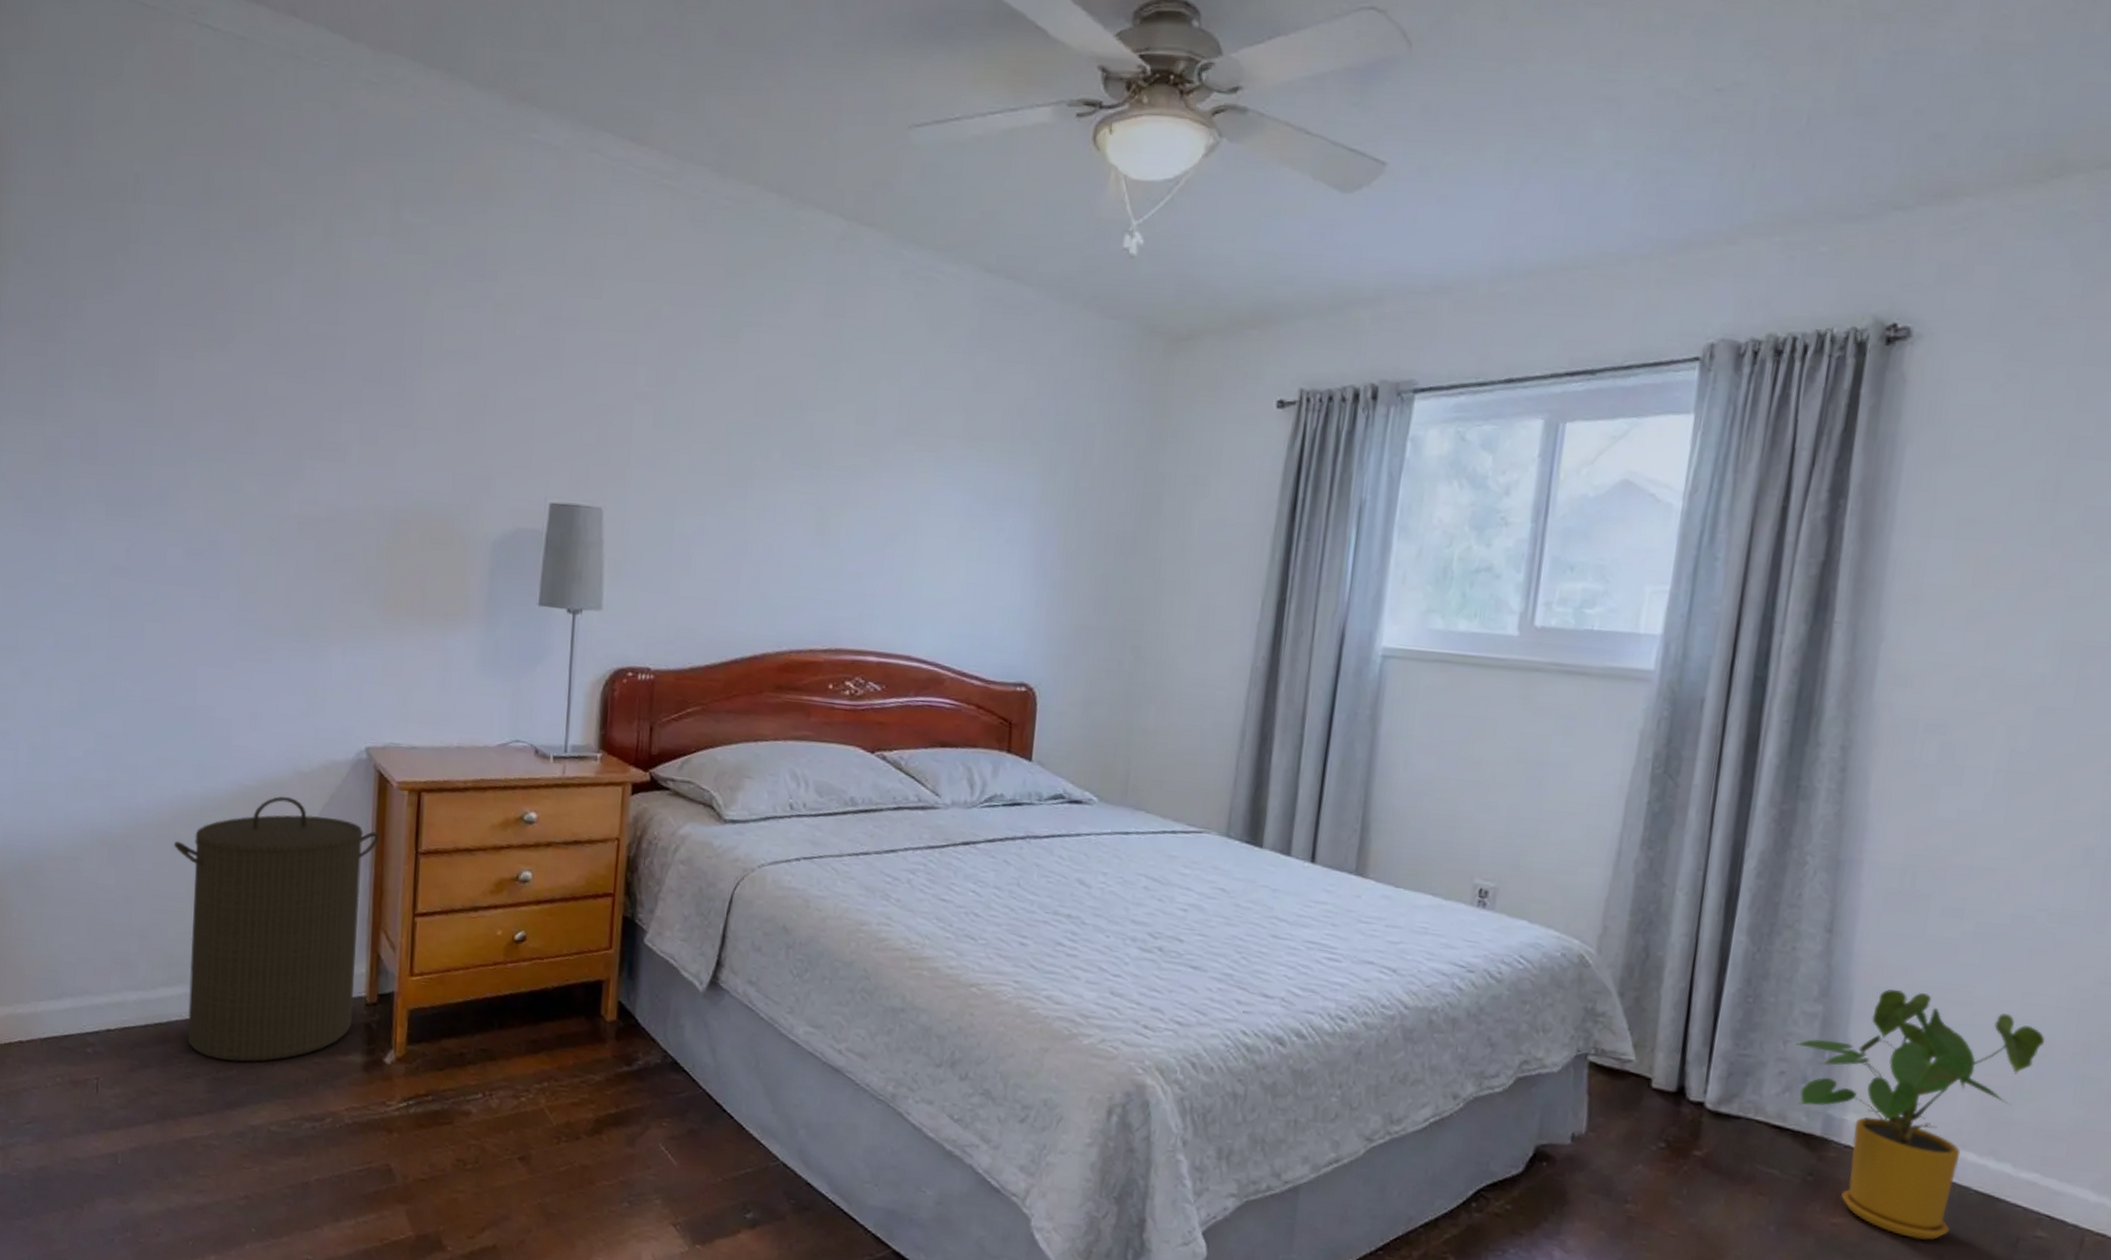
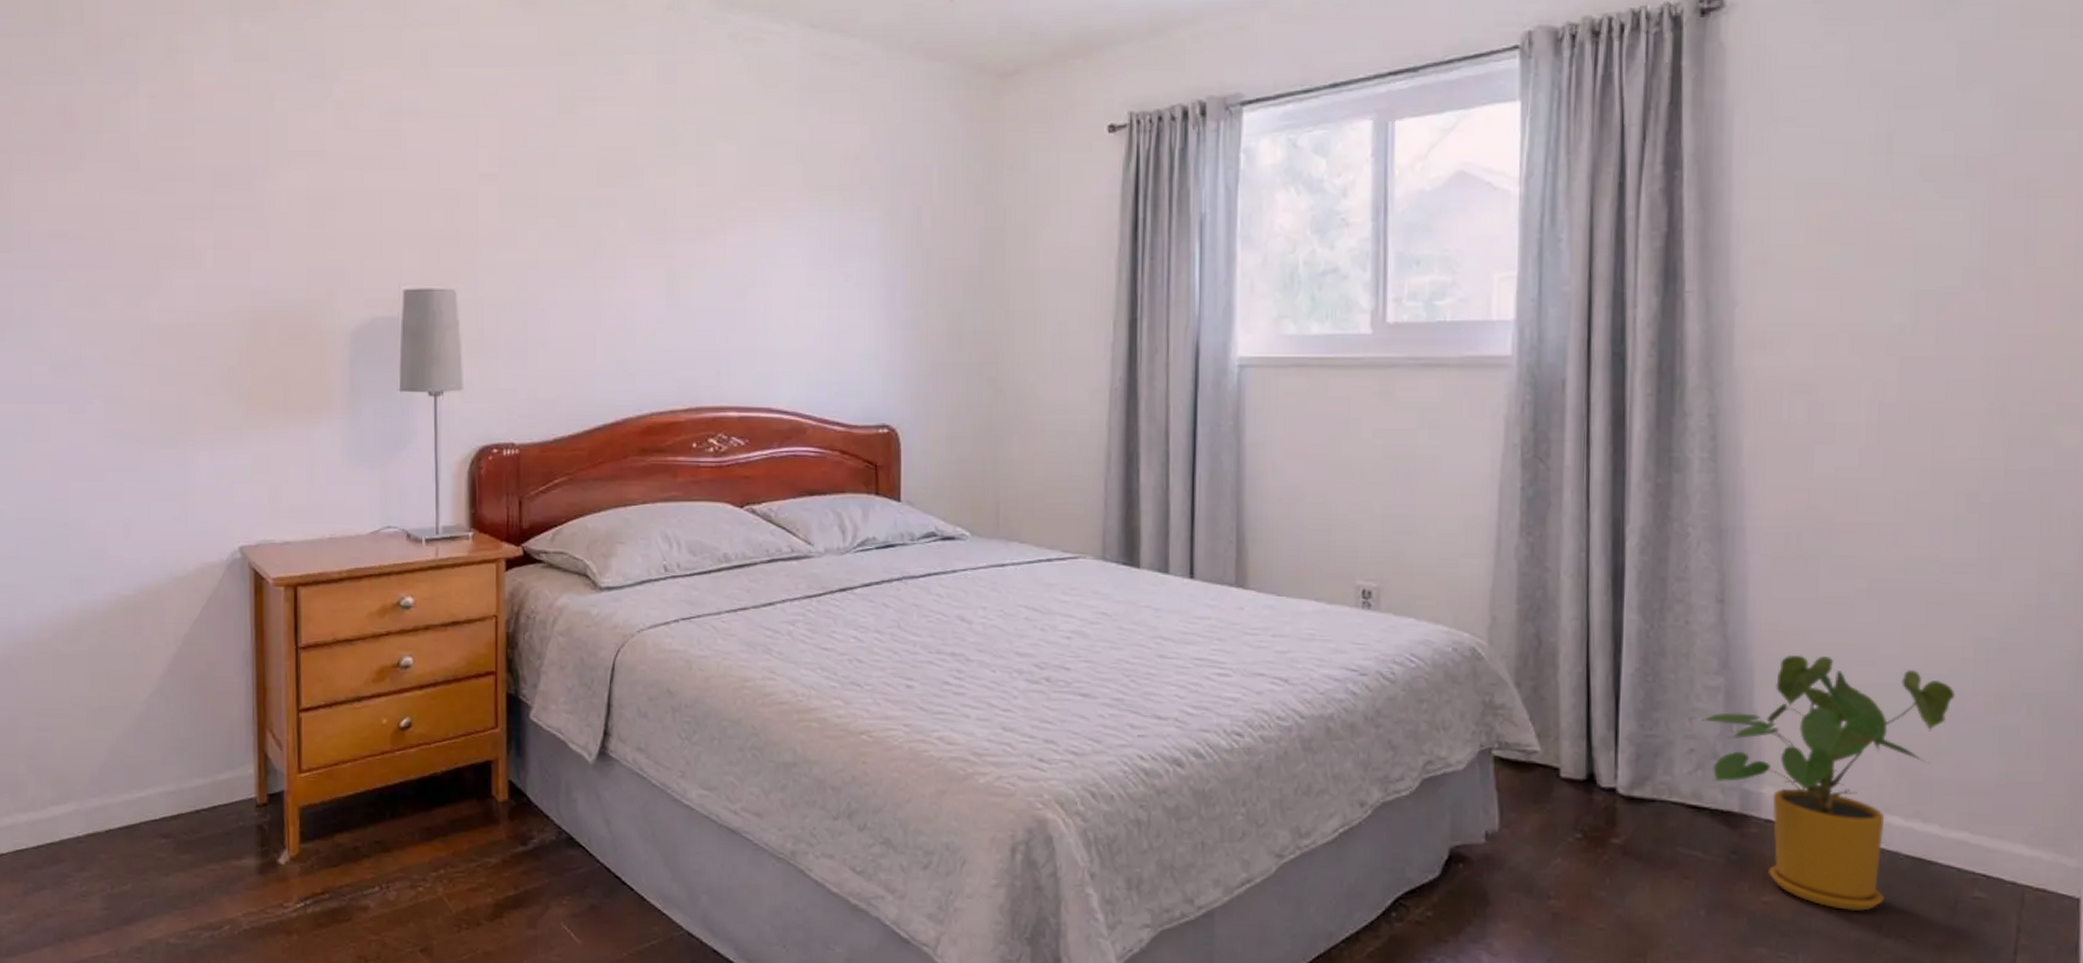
laundry hamper: present [173,796,380,1062] -> none [55,602,259,876]

